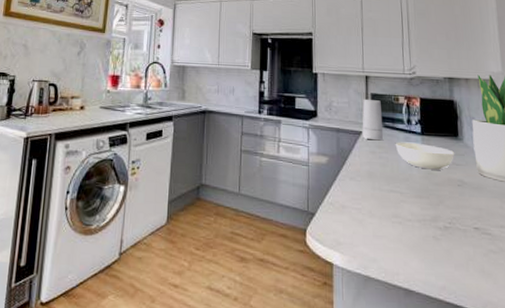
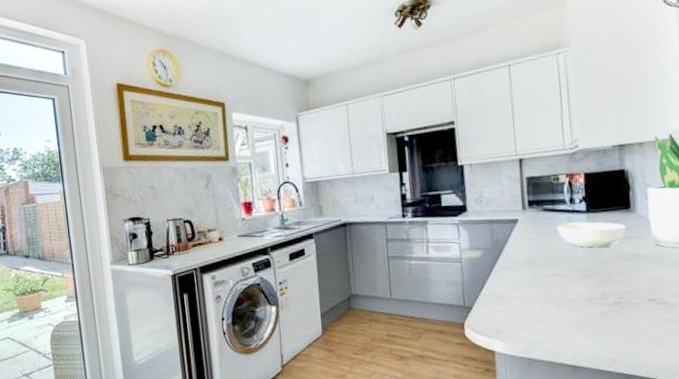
canister: present [362,98,384,141] -> none [517,183,543,227]

